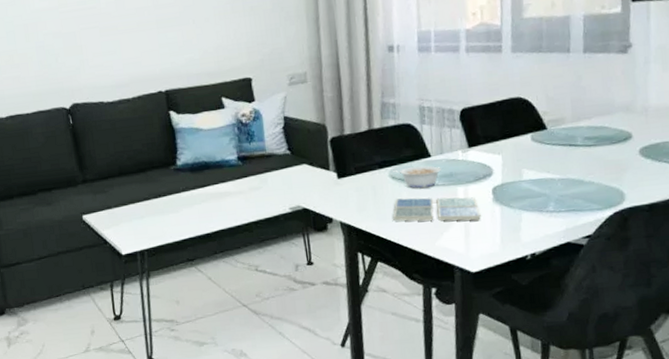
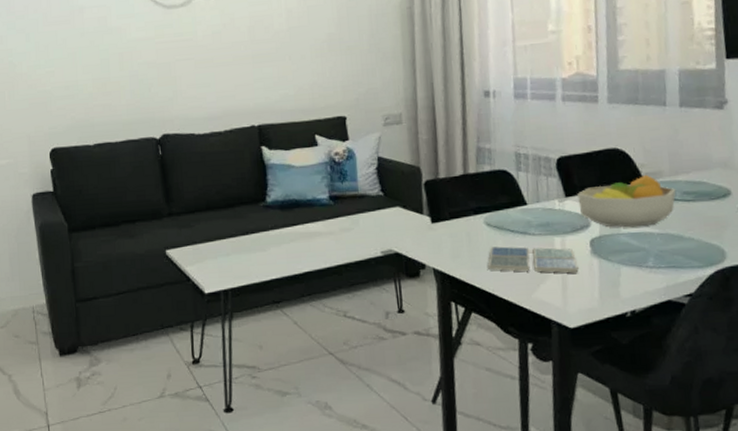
legume: present [393,165,441,189] -> none [488,213,538,238]
fruit bowl: none [480,121,578,175] -> present [577,174,676,228]

